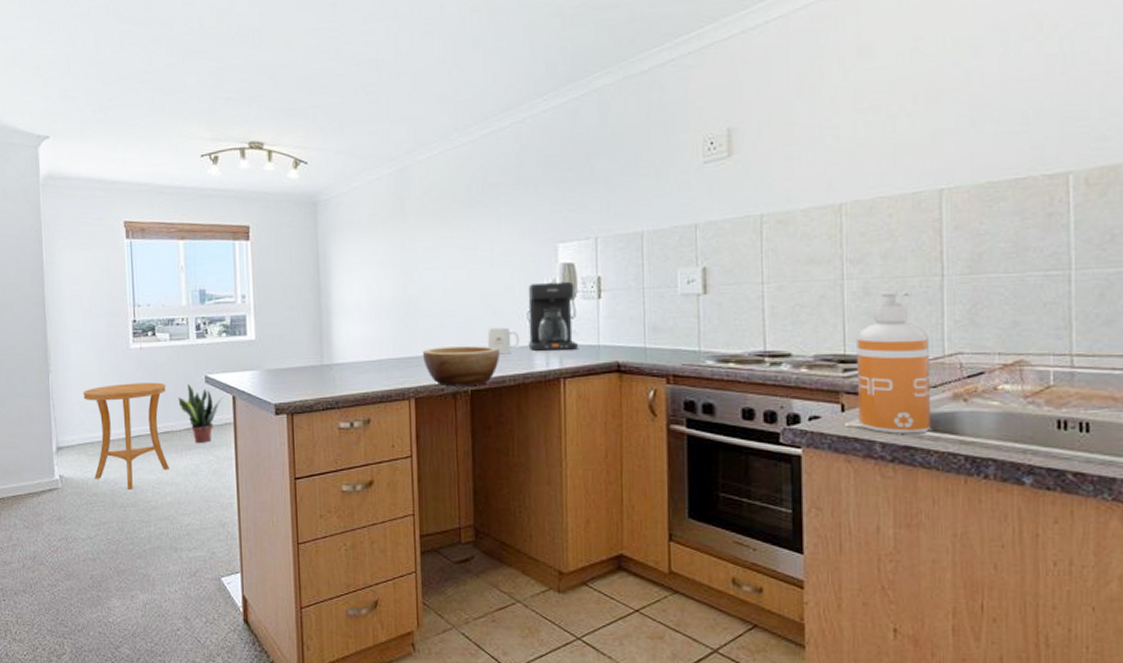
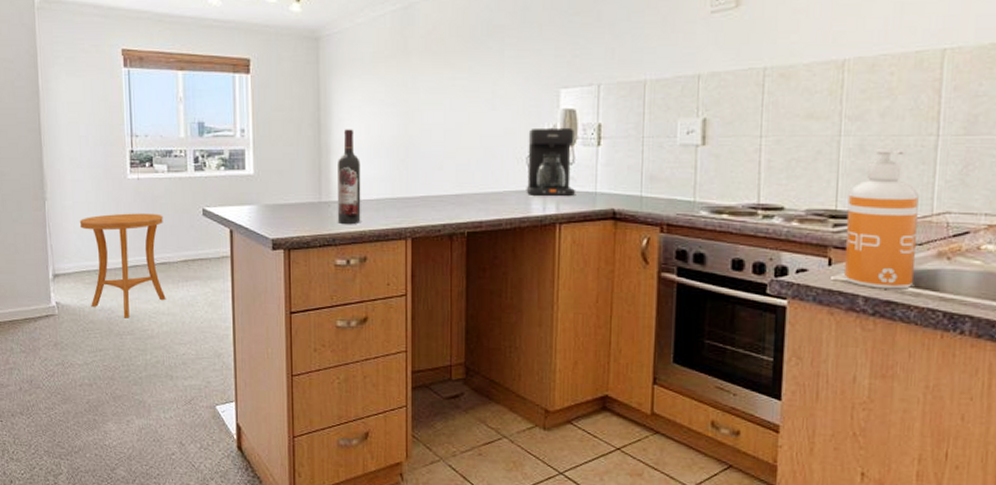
potted plant: present [178,383,223,443] -> none [175,215,220,275]
wine bottle: none [338,291,364,386] -> present [337,129,361,224]
bowl: present [423,346,500,386] -> none [421,188,497,227]
mug: present [487,327,520,355] -> none [485,171,518,198]

